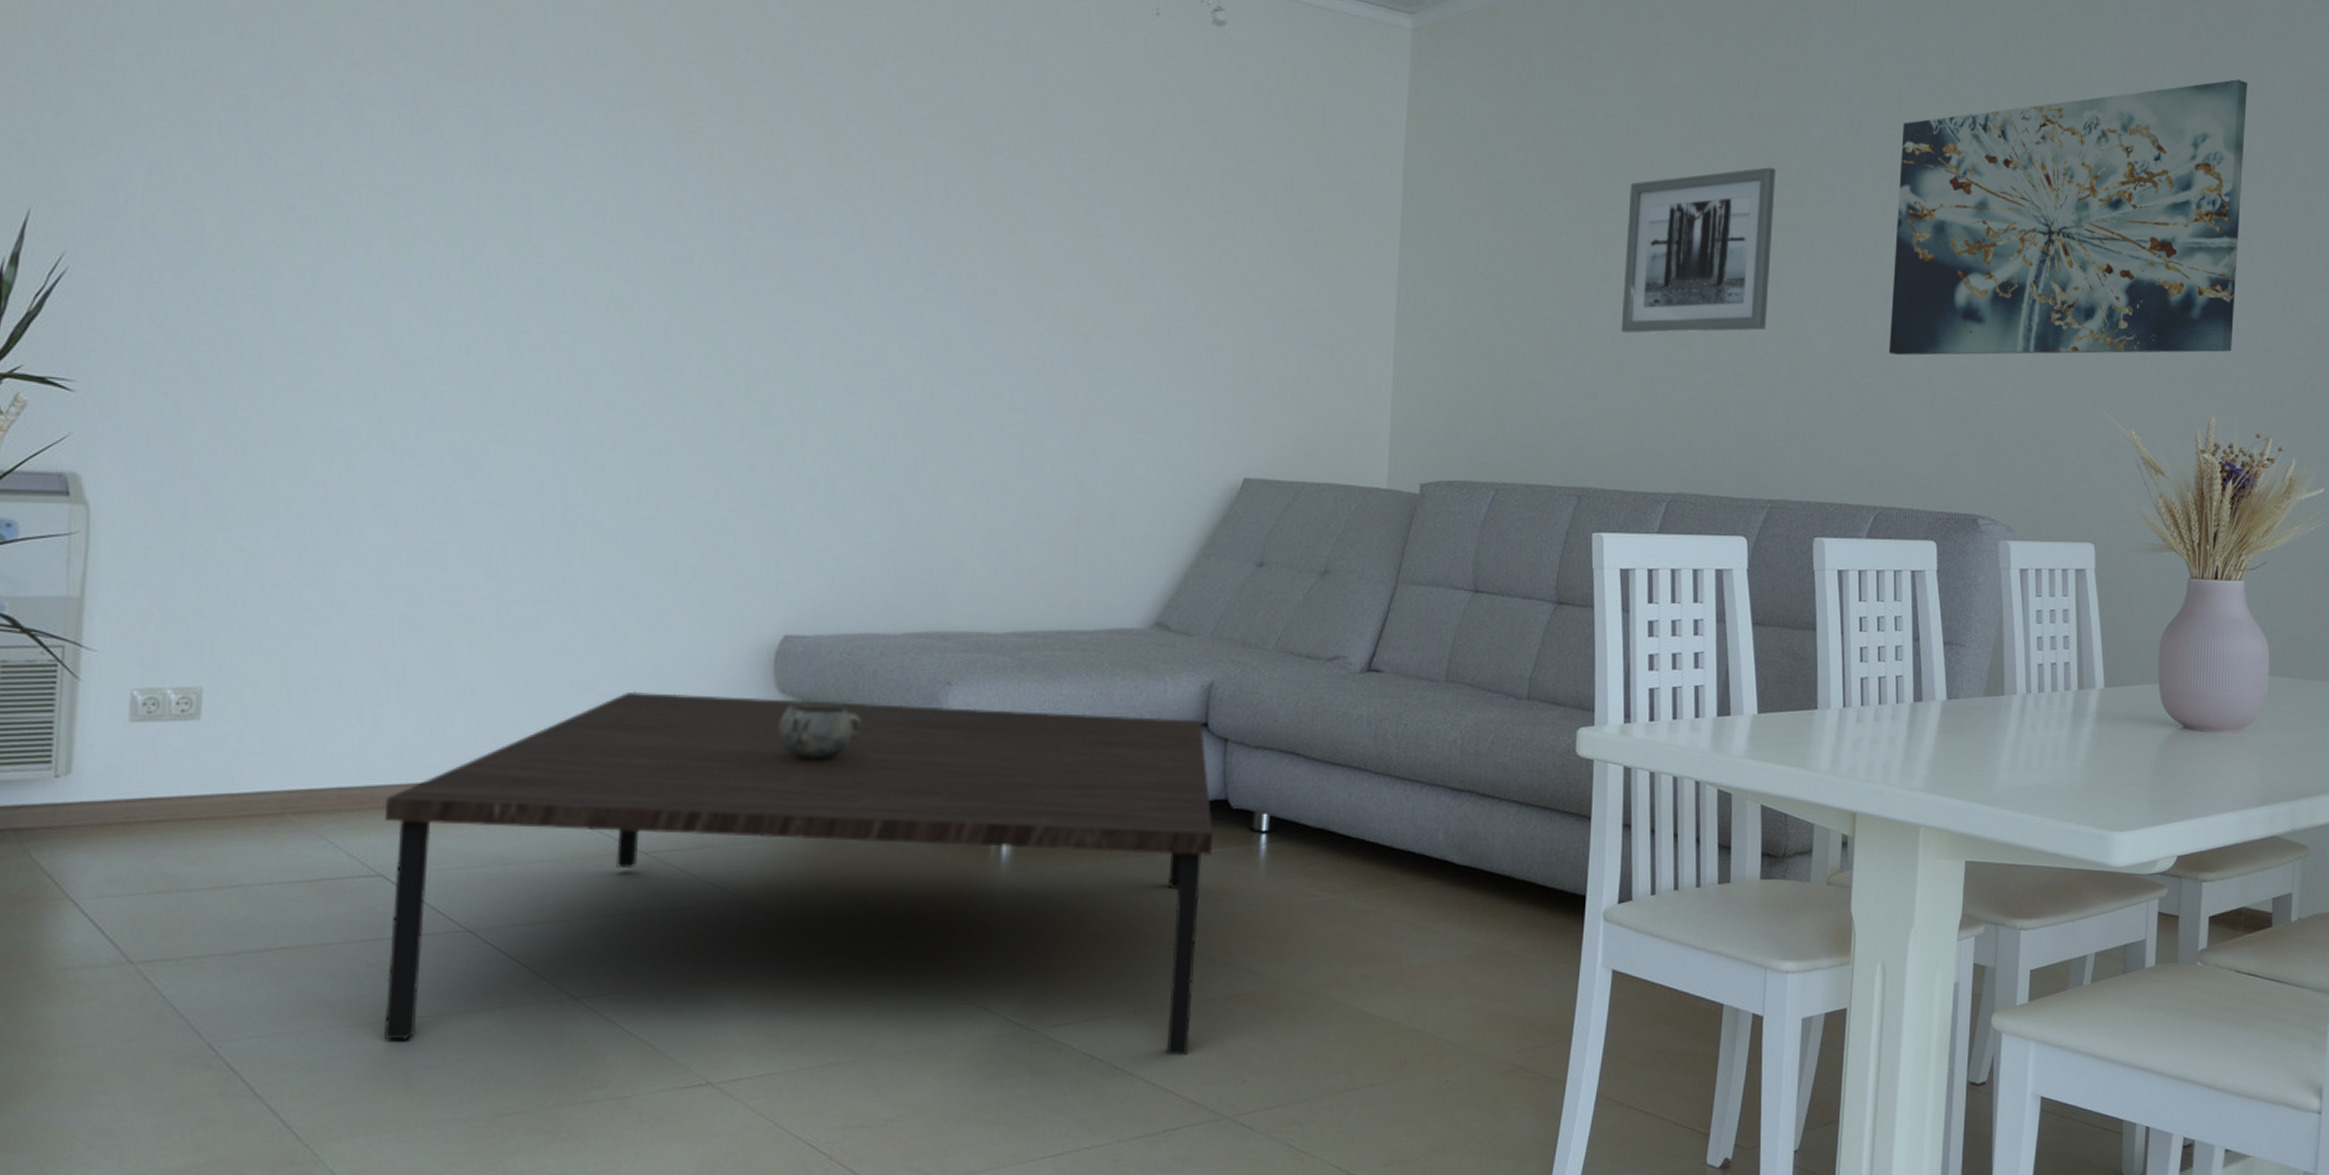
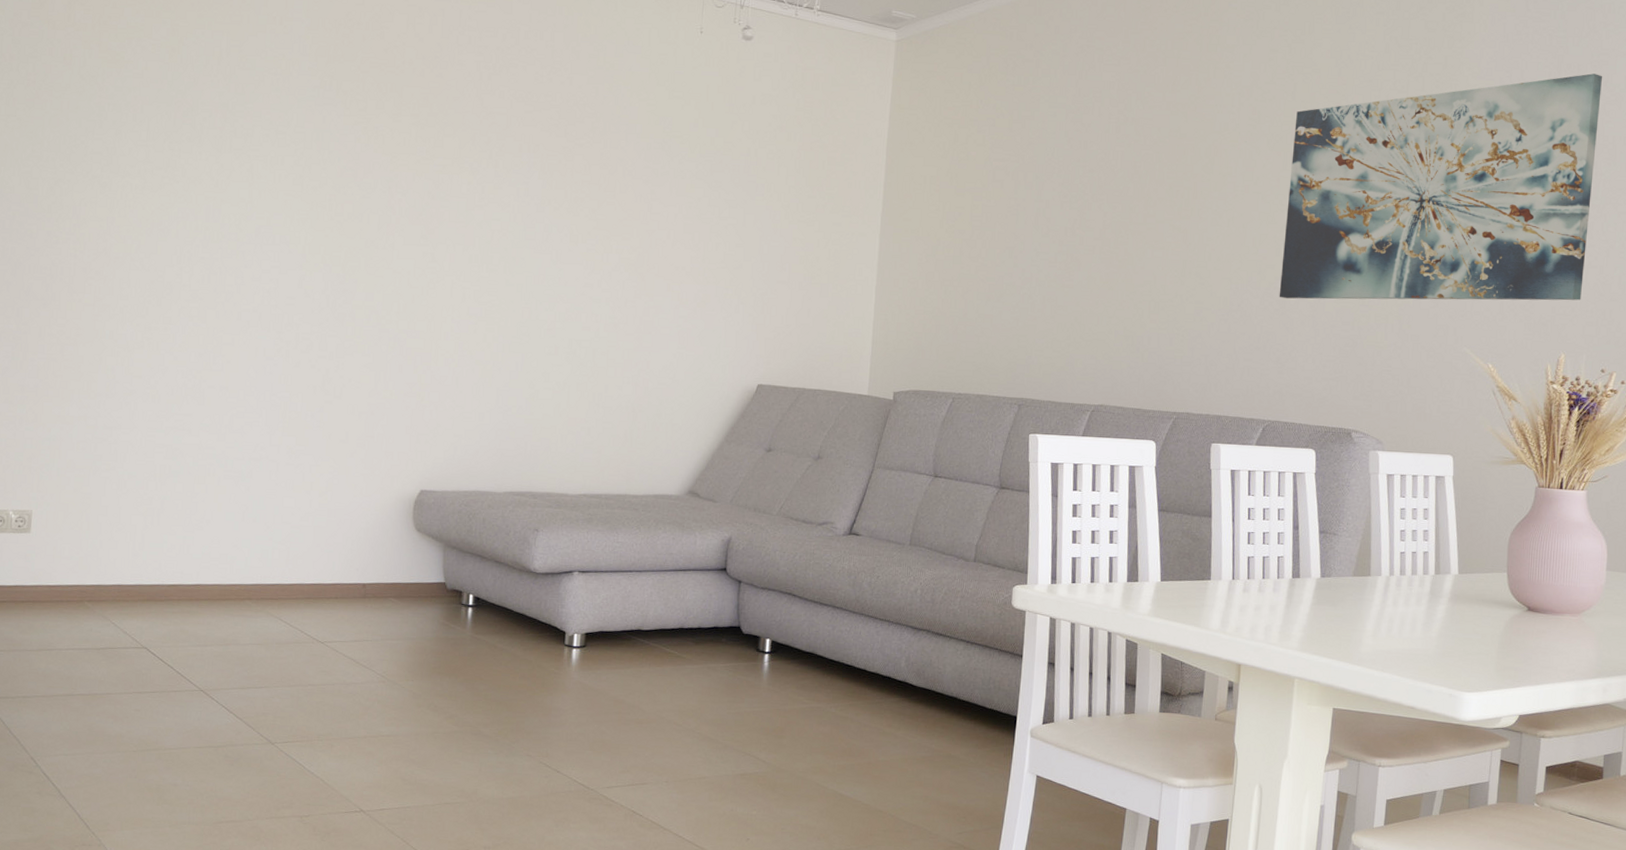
coffee table: present [383,691,1214,1056] -> none [144,526,729,817]
decorative bowl: present [778,705,862,760] -> none [415,541,474,582]
wall art: present [1621,167,1776,334] -> none [1056,147,1188,278]

